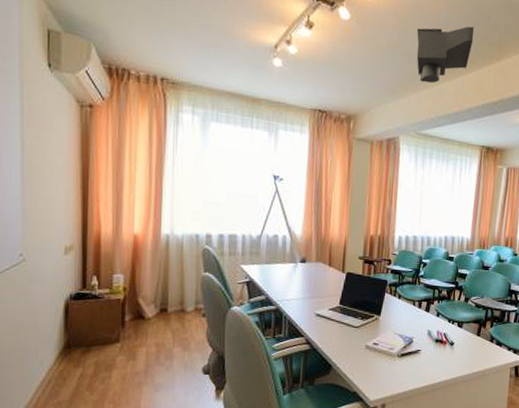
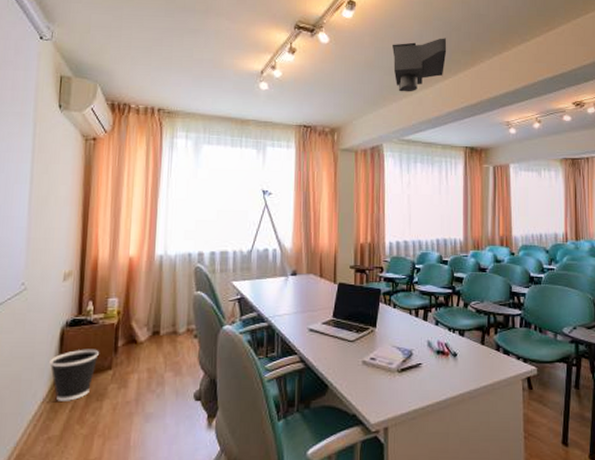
wastebasket: none [55,322,106,370] -> present [49,349,99,401]

